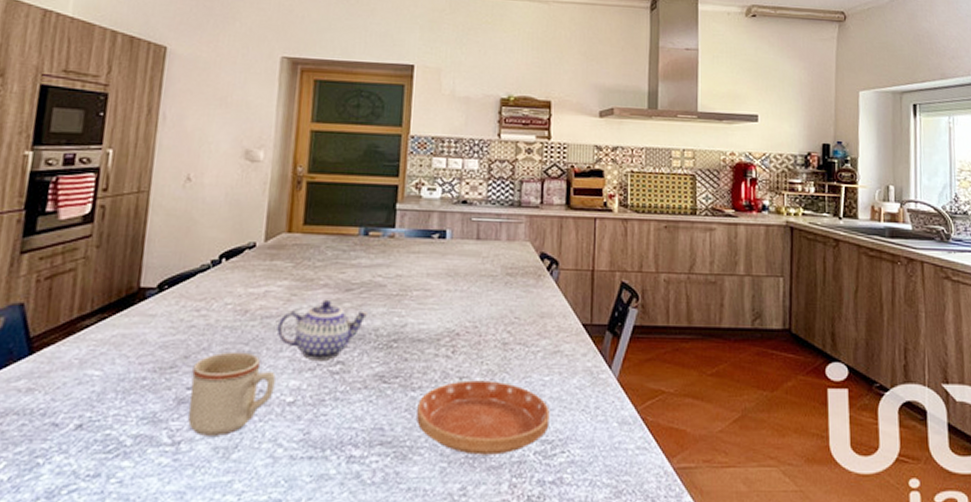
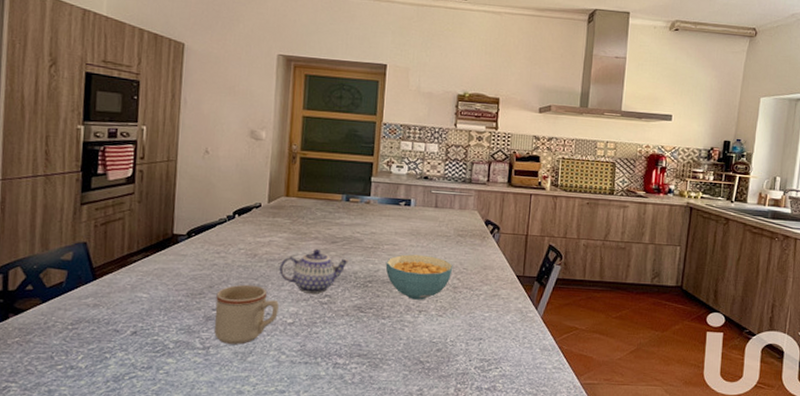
cereal bowl: none [415,302,502,363] -> present [385,254,453,300]
saucer: present [417,380,550,455] -> none [386,313,488,368]

